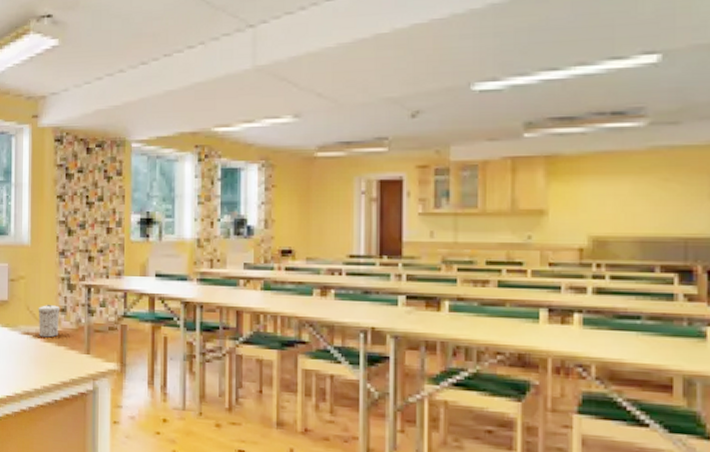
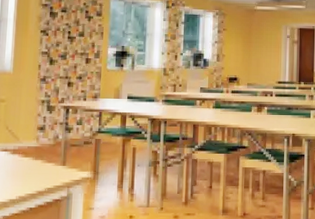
trash can: present [38,305,60,338] -> none [17,124,39,153]

